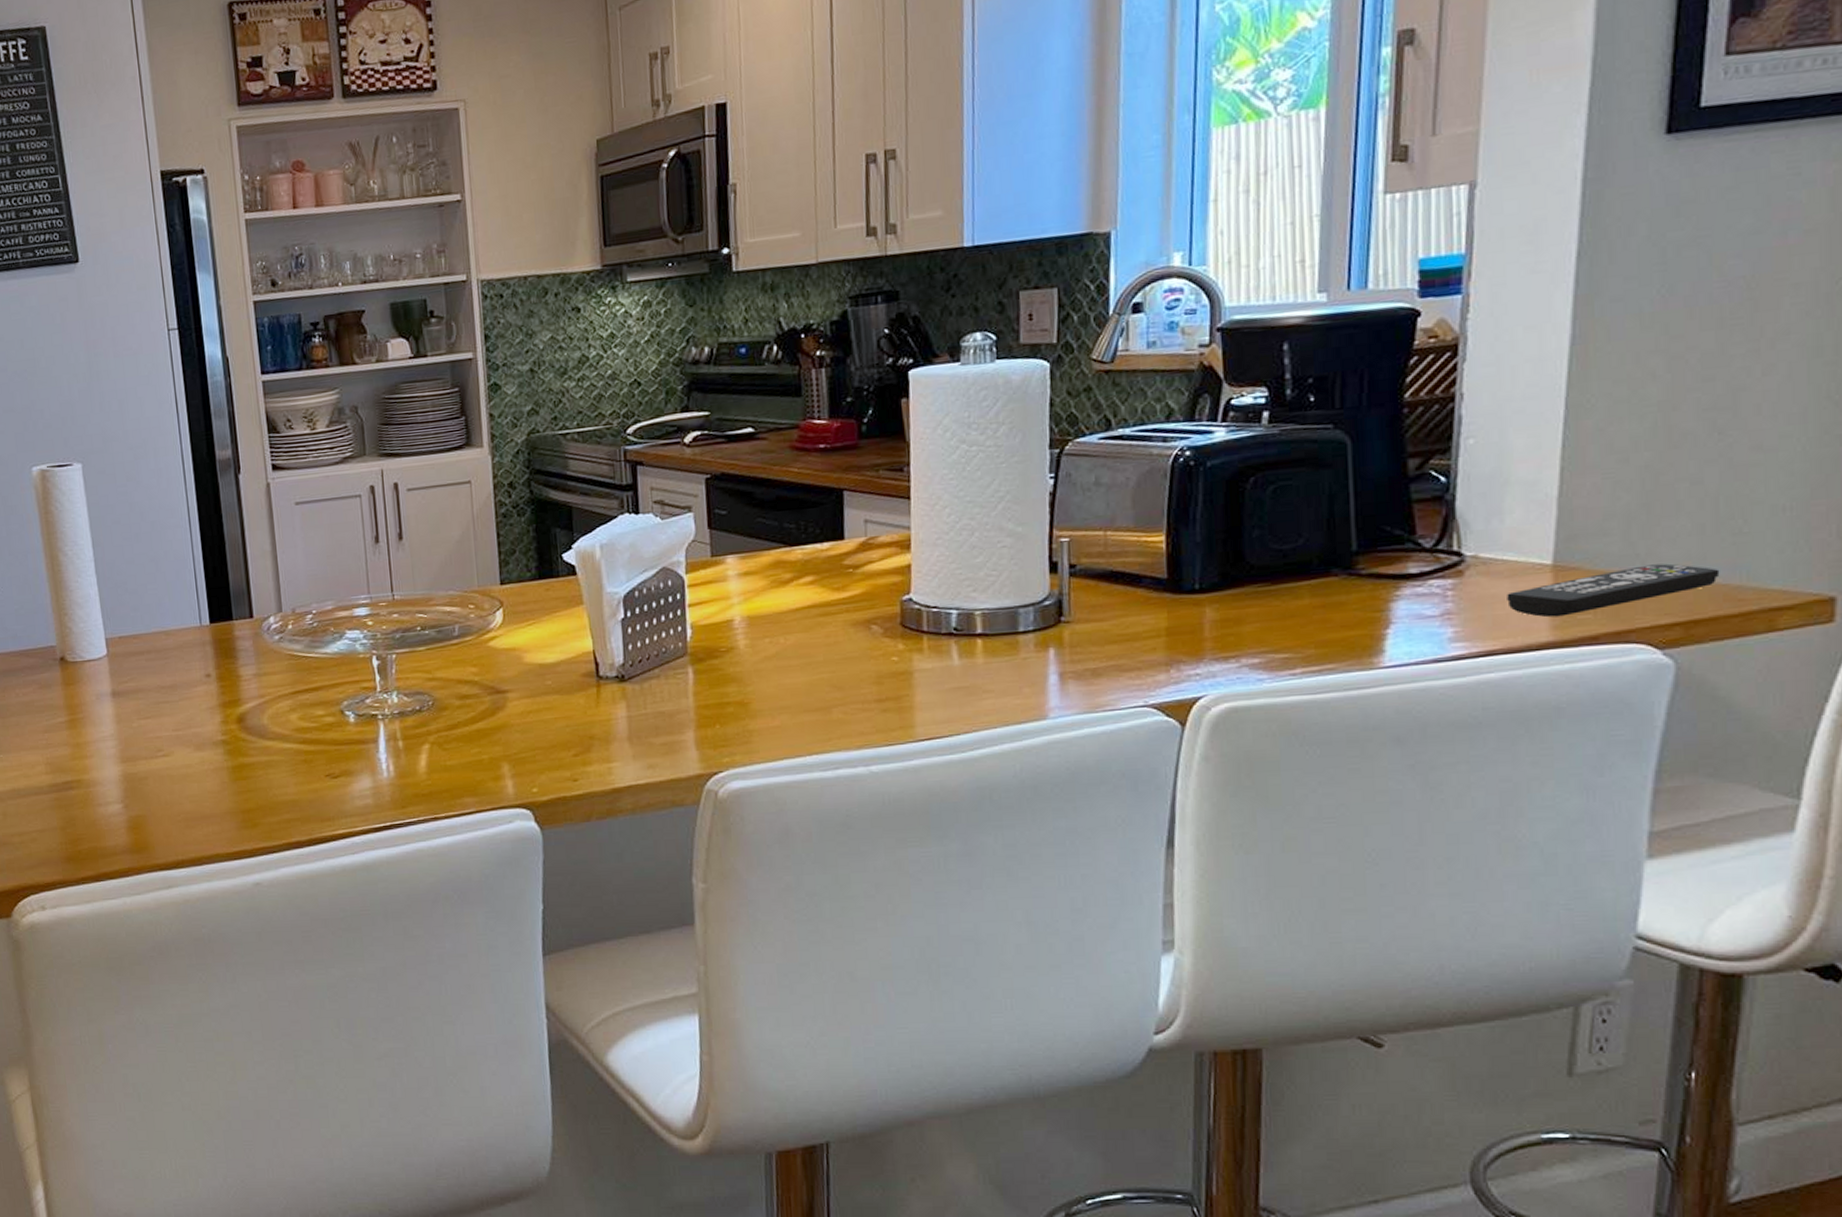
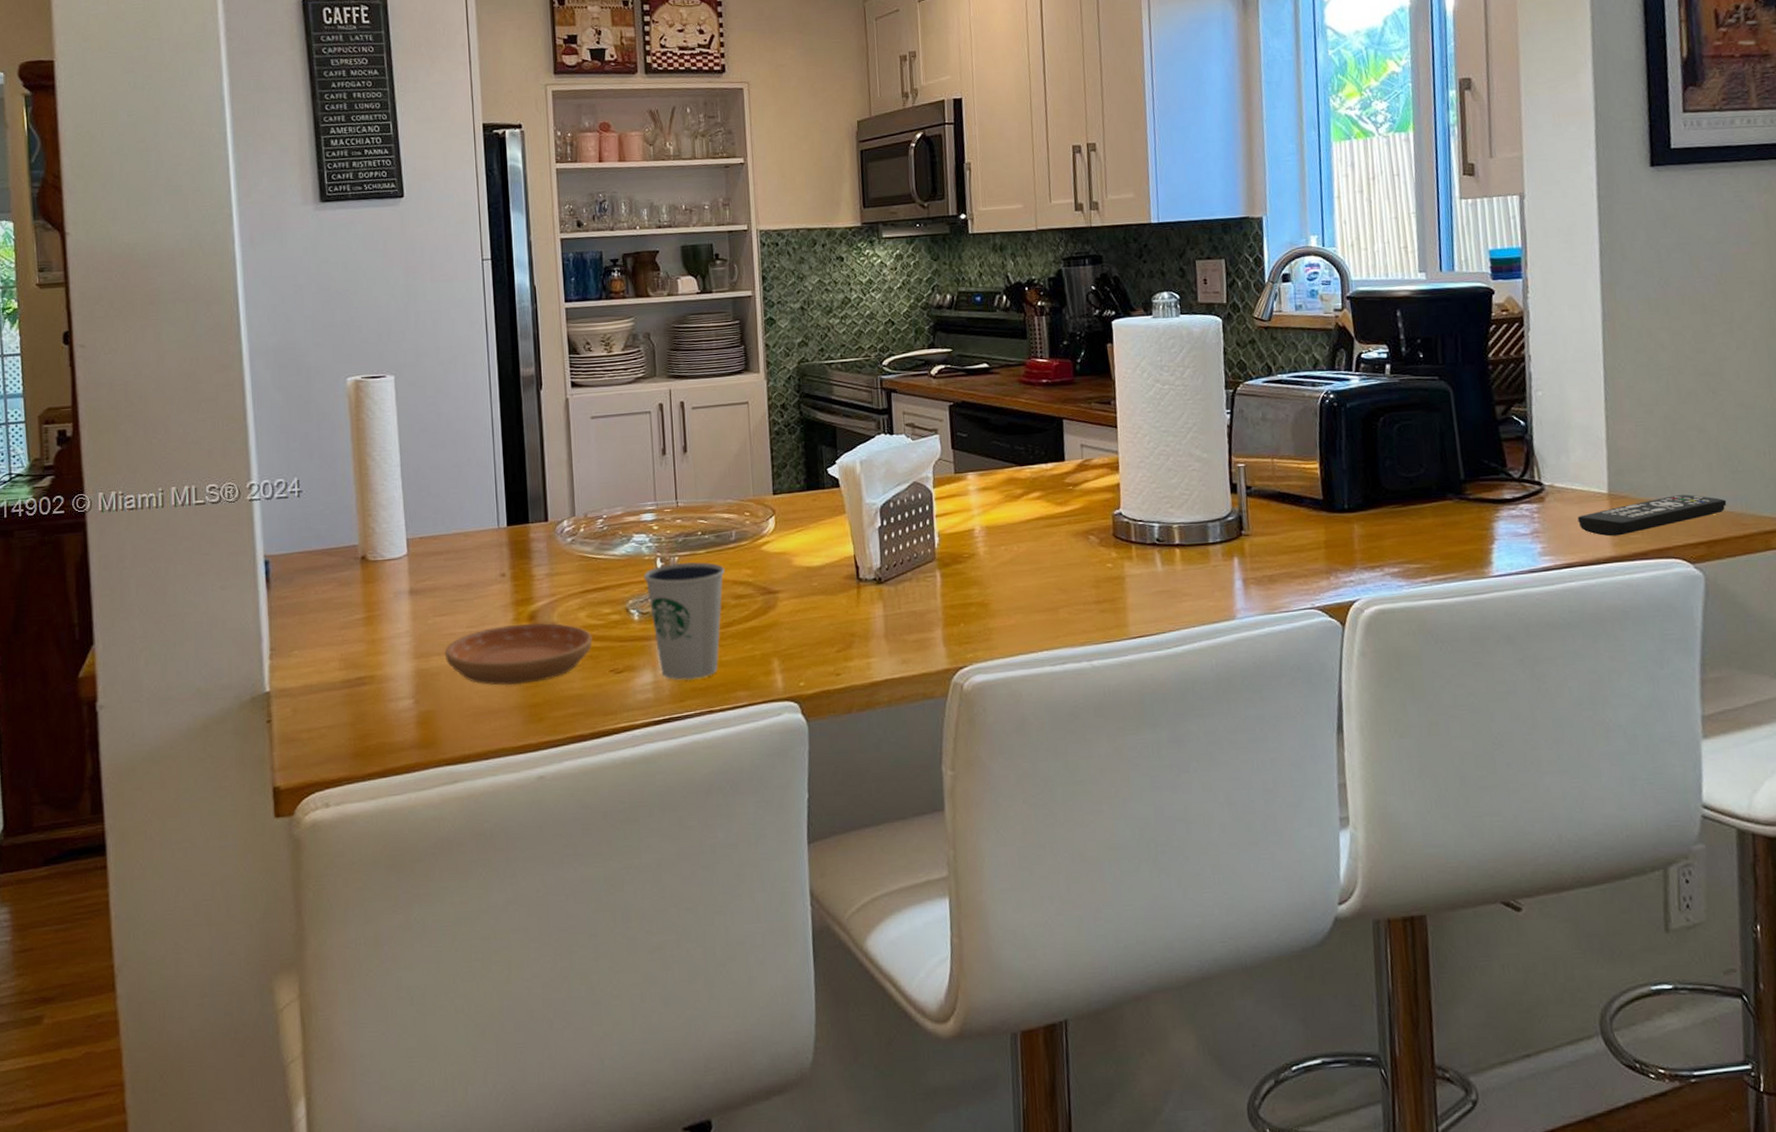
saucer: none [151,725,306,791] -> present [444,622,593,686]
dixie cup: none [358,659,448,787] -> present [643,561,725,681]

